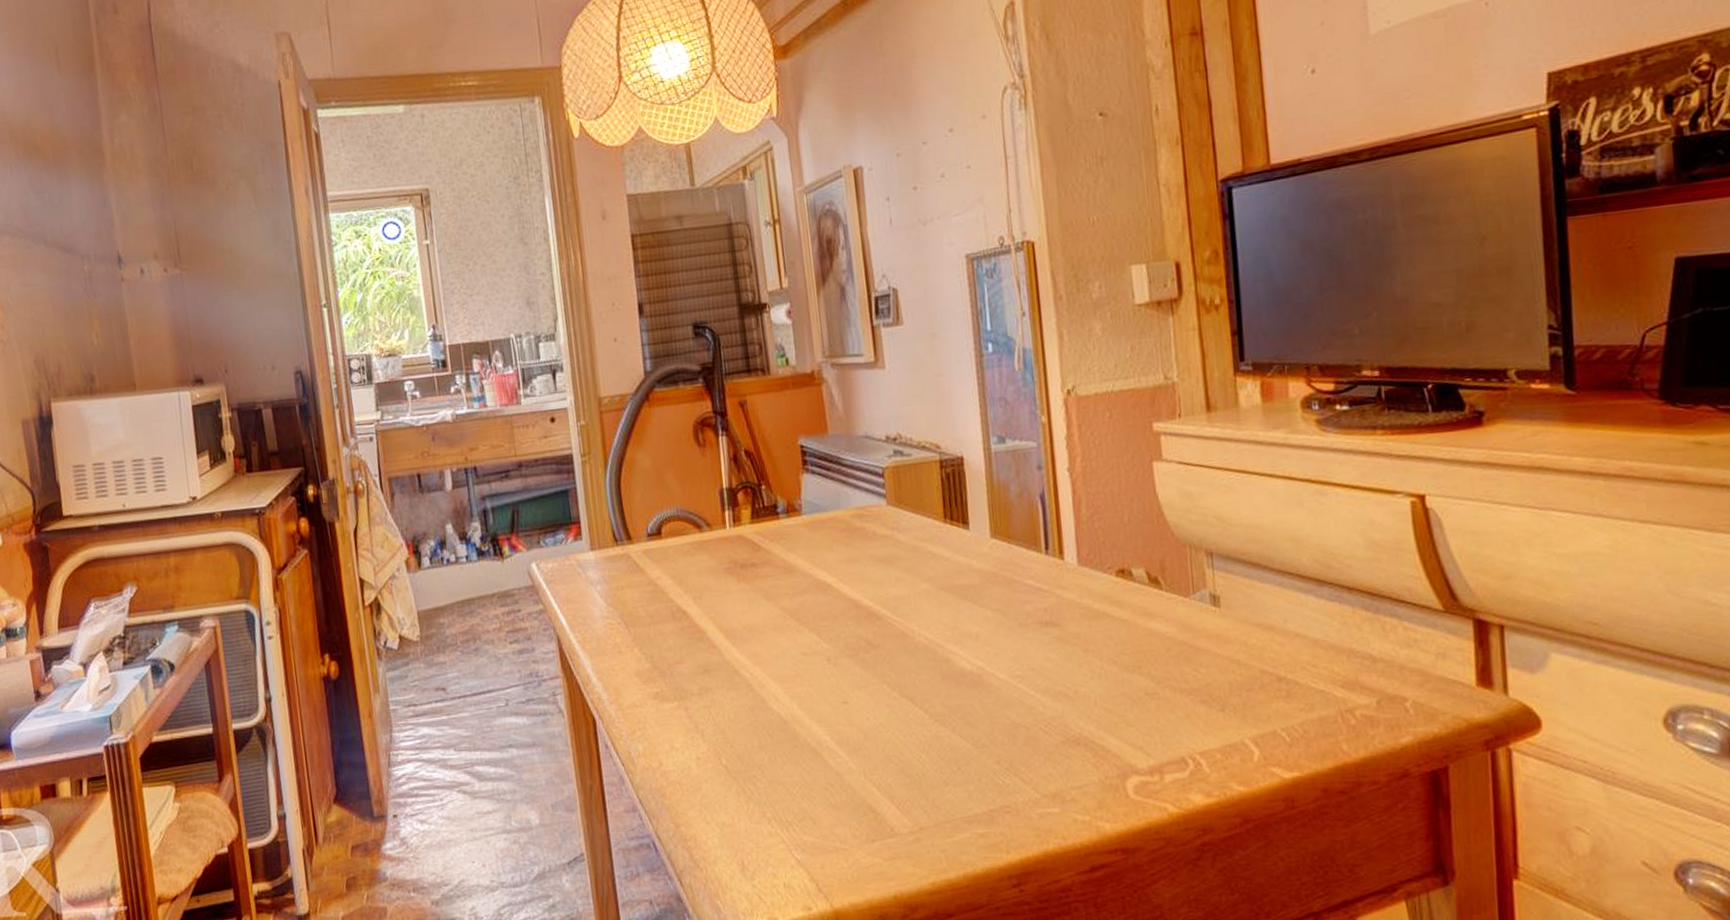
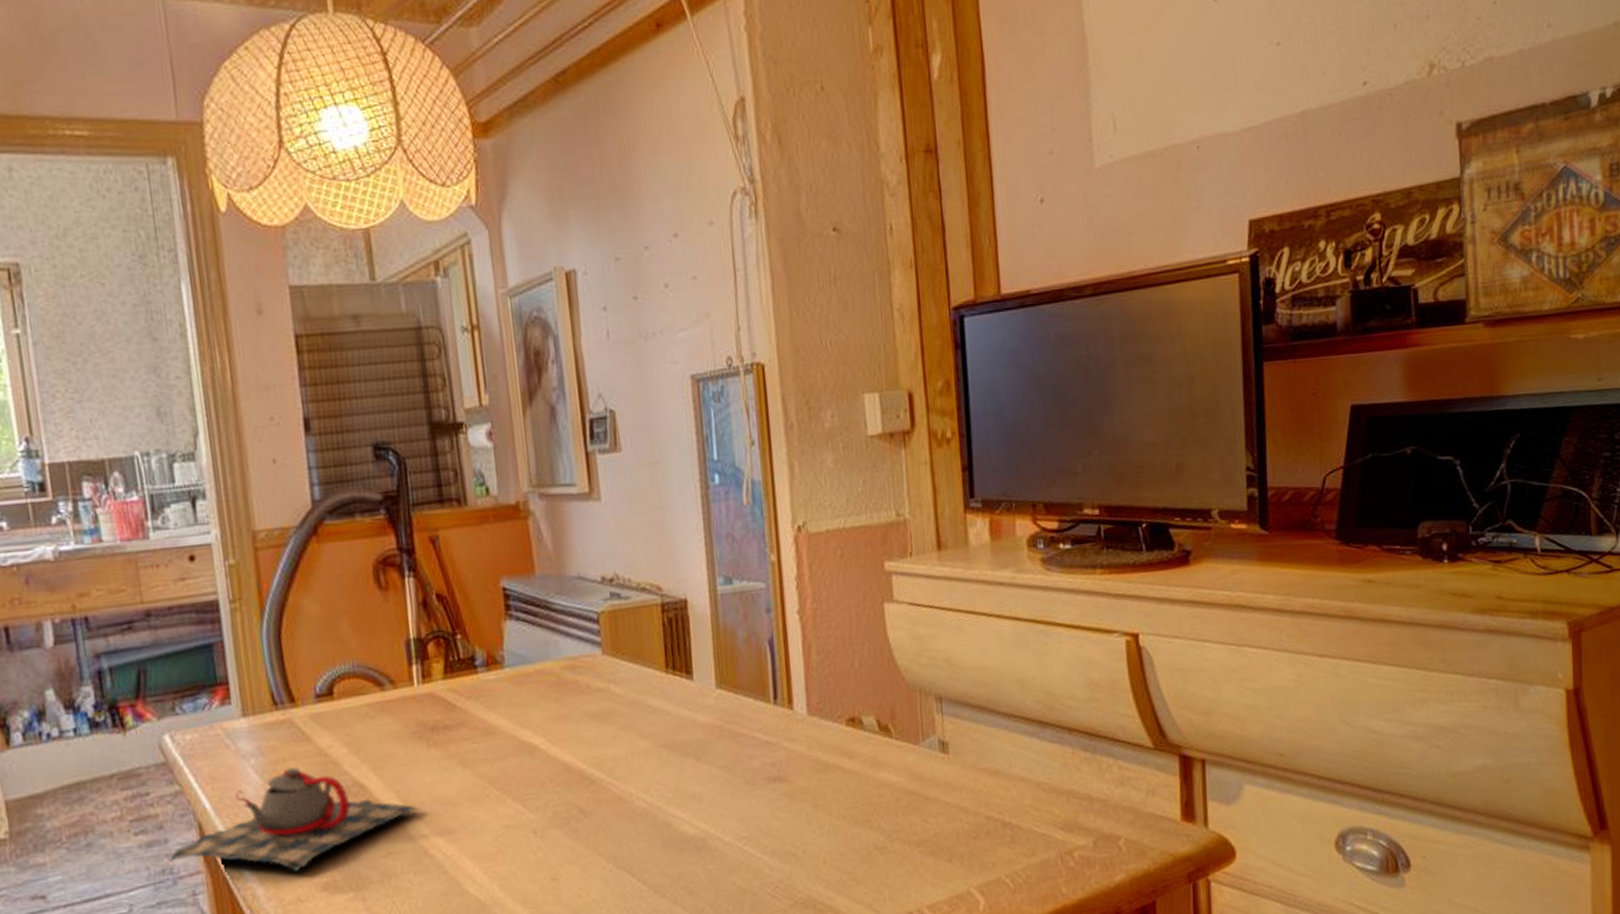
teapot: none [534,594,731,682] -> present [168,767,420,873]

